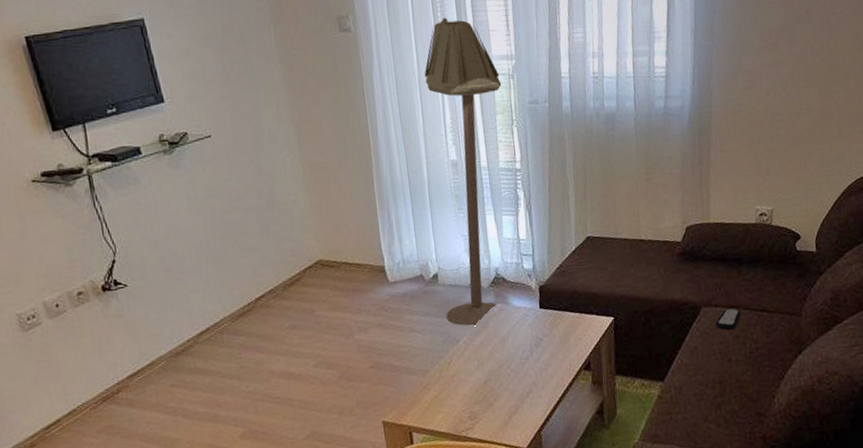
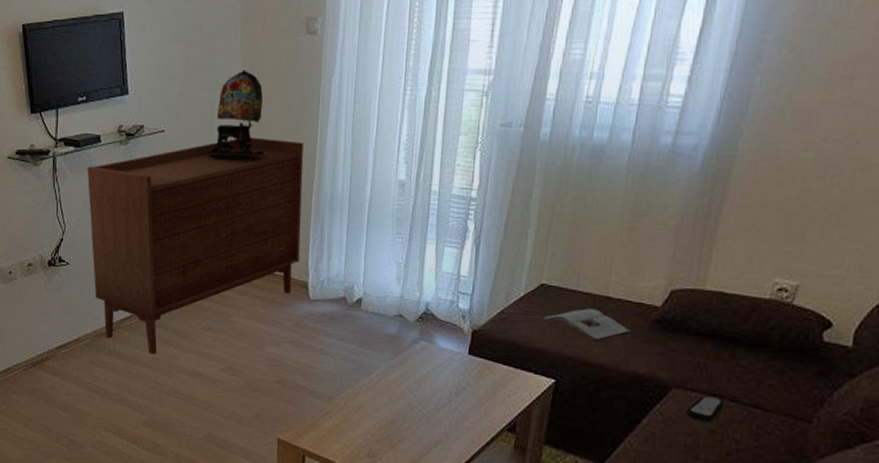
sideboard: none [130,133,372,364] -> present [87,137,304,355]
table lamp: none [260,69,320,158] -> present [206,69,265,157]
floor lamp: present [424,17,502,326] -> none [363,24,473,360]
magazine: none [595,251,663,278] -> present [544,309,631,341]

